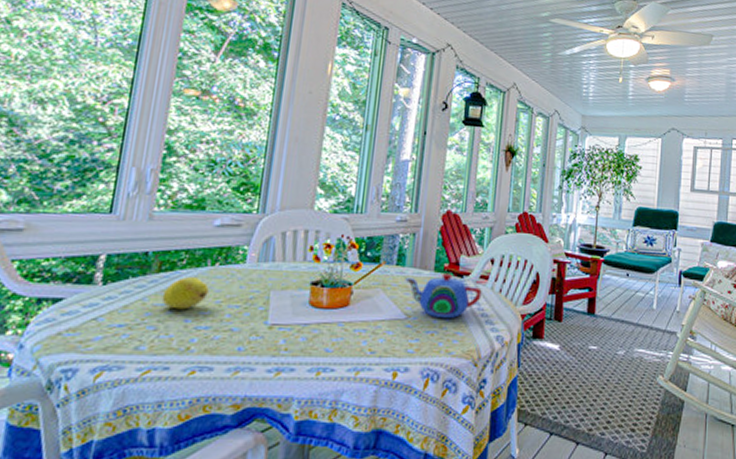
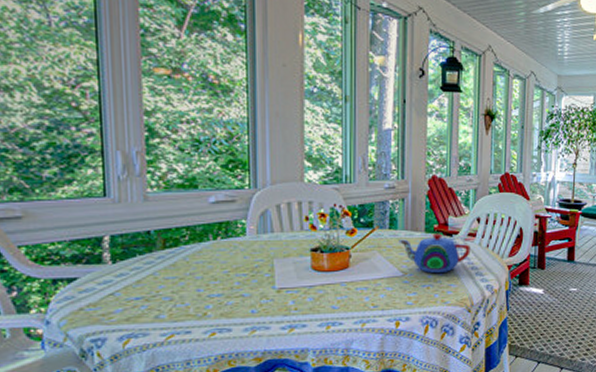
fruit: present [161,277,209,310] -> none [171,252,215,281]

